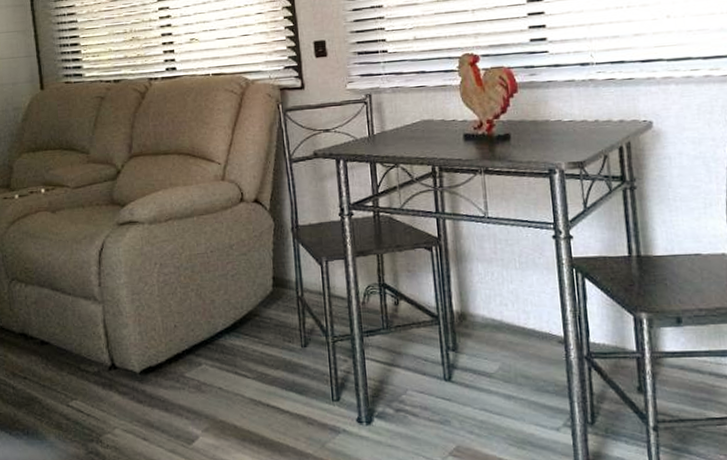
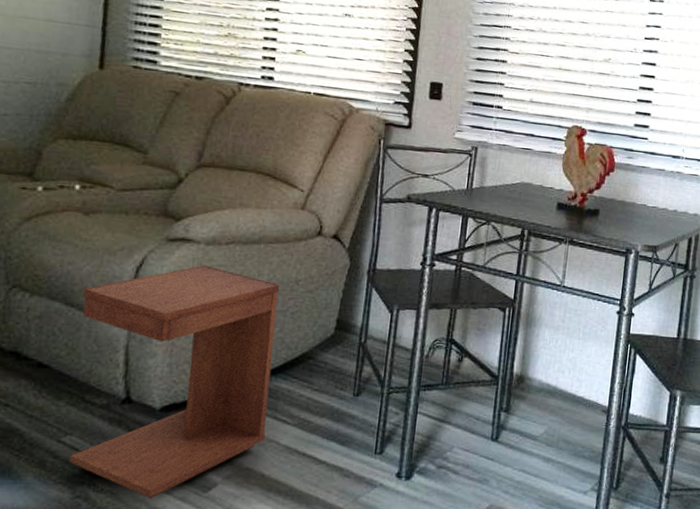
side table: none [63,242,231,451] -> present [69,265,280,498]

